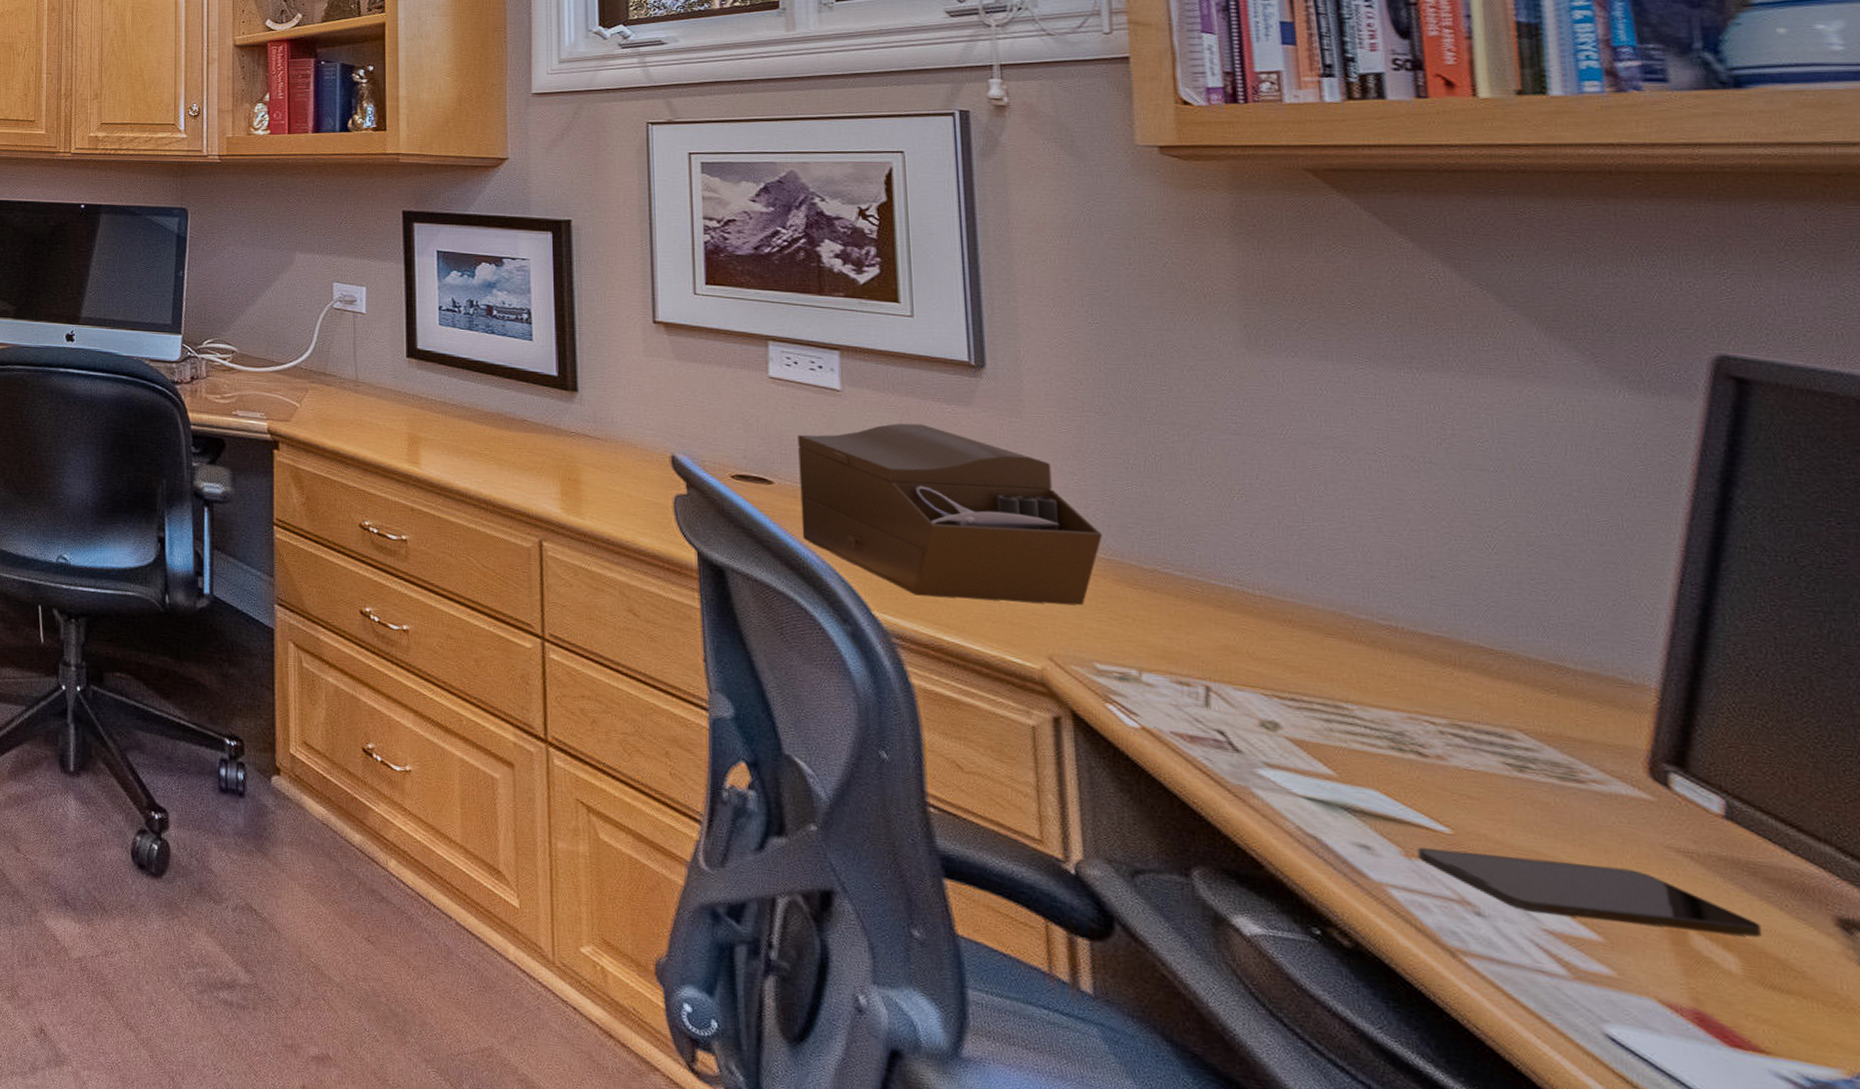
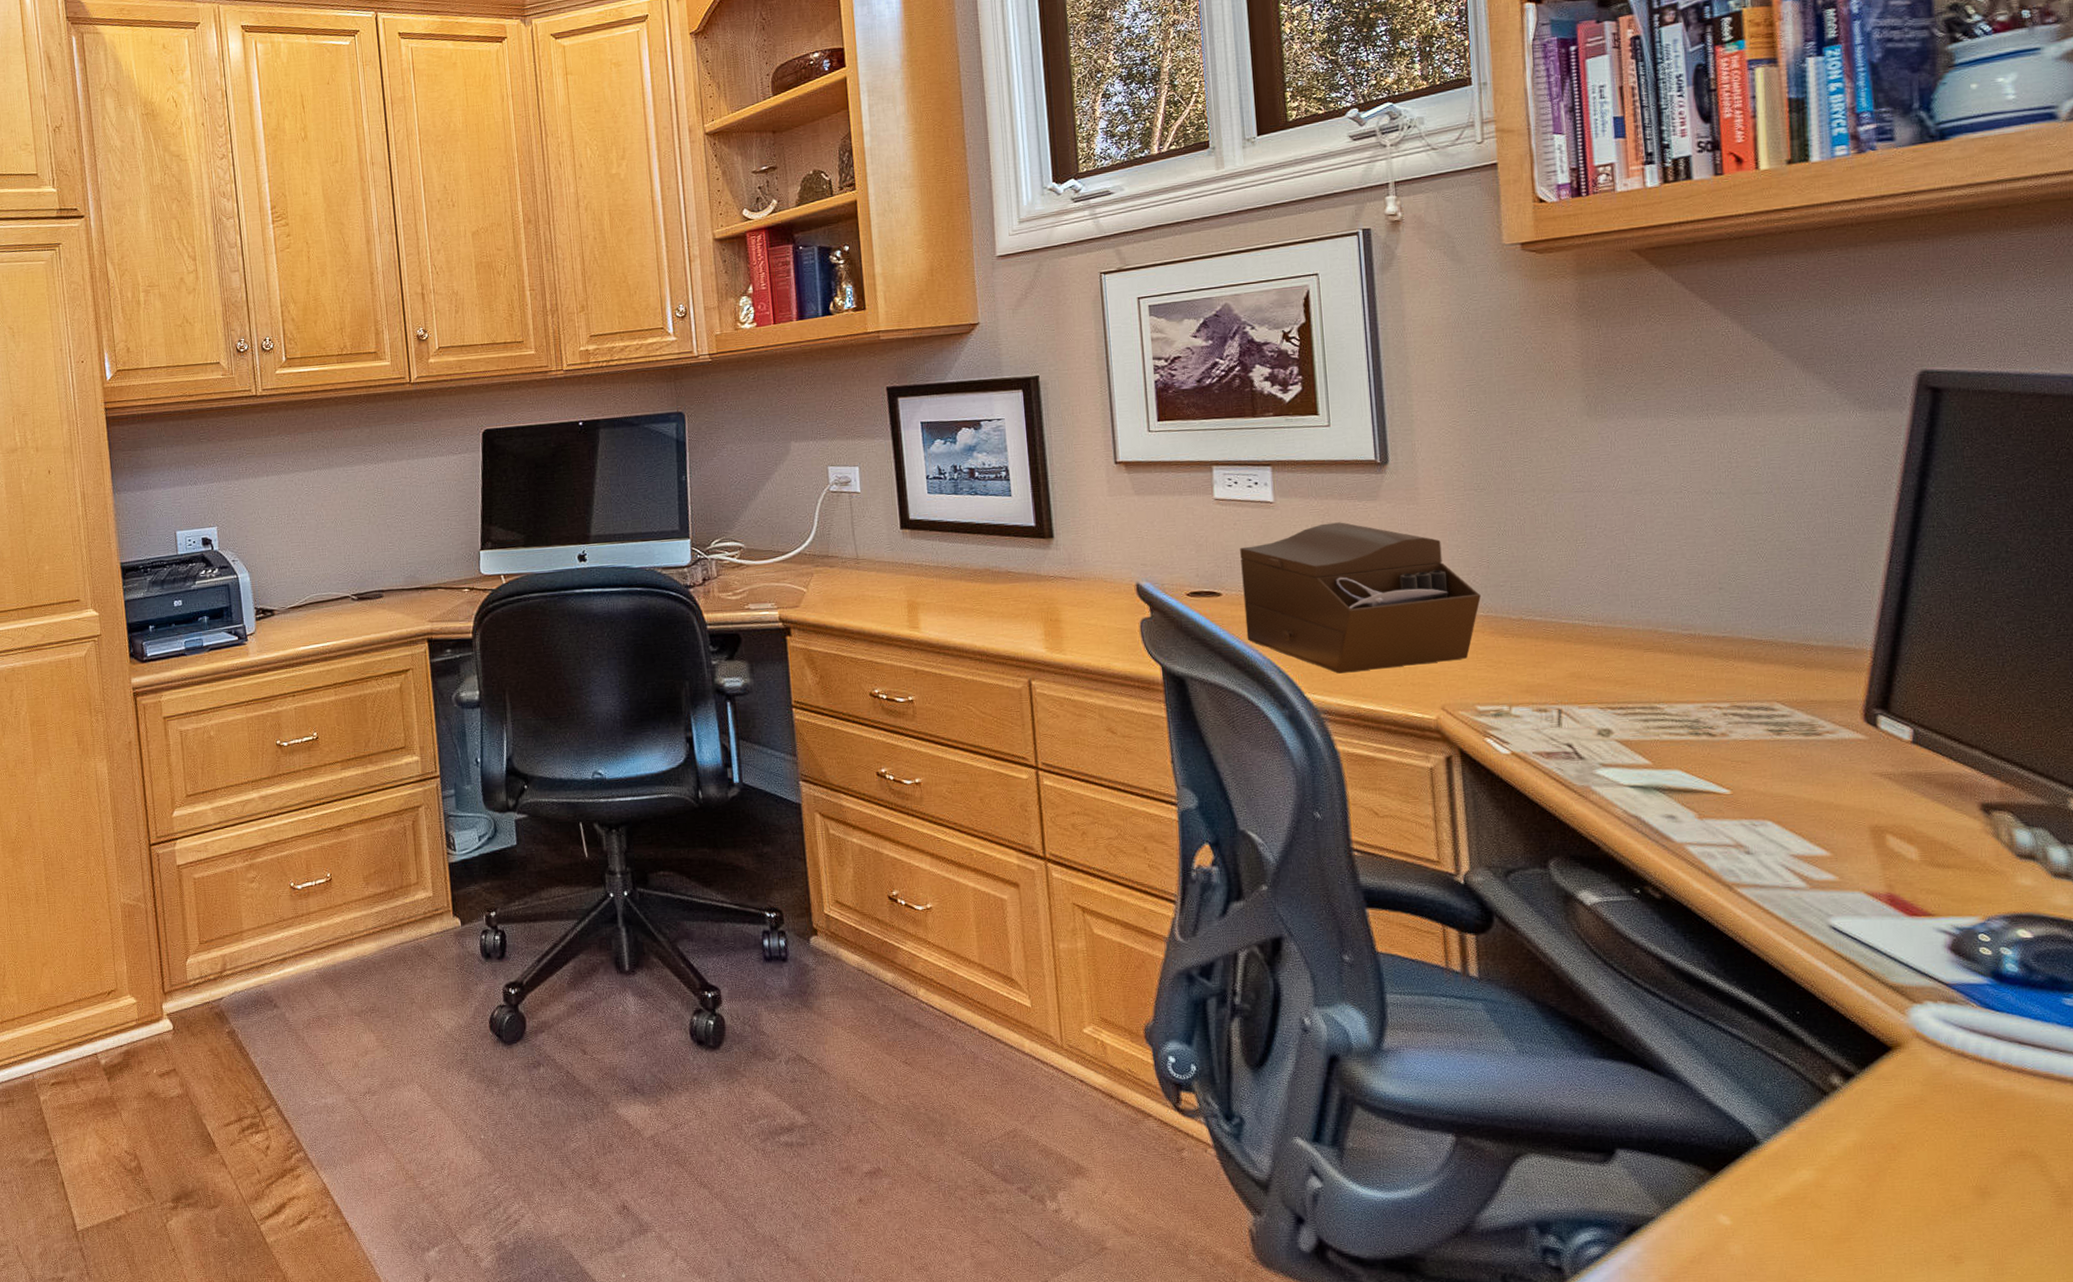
phone: present [1417,847,1763,938] -> none [1707,795,1934,843]

